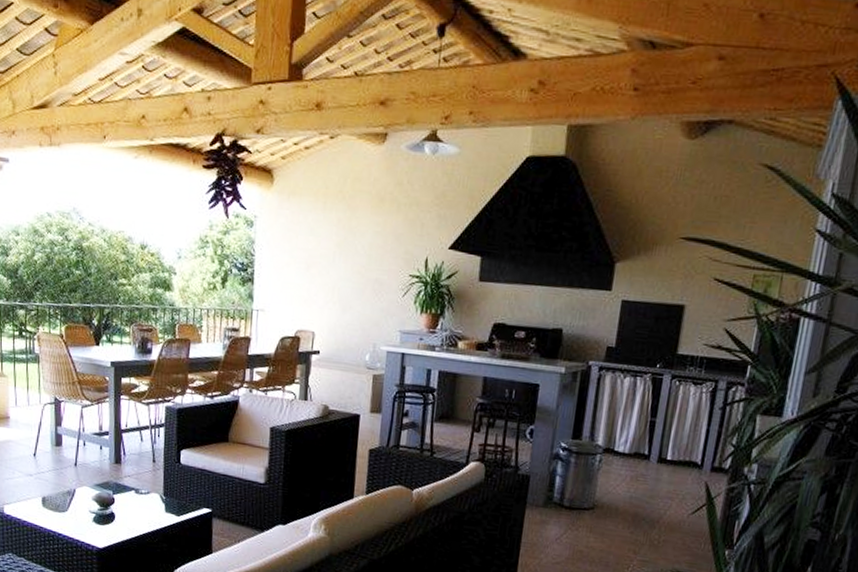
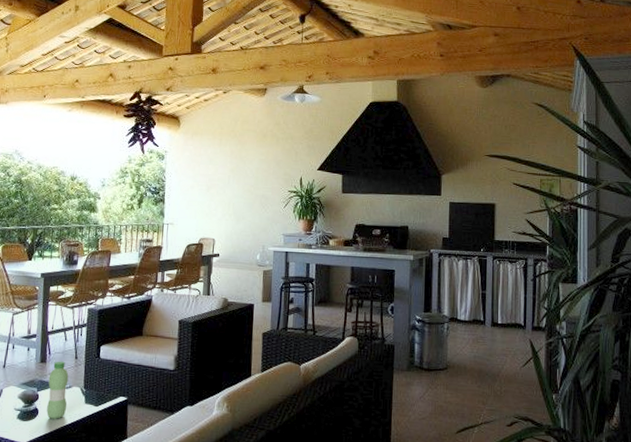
water bottle: none [124,463,147,526] -> present [46,361,69,419]

